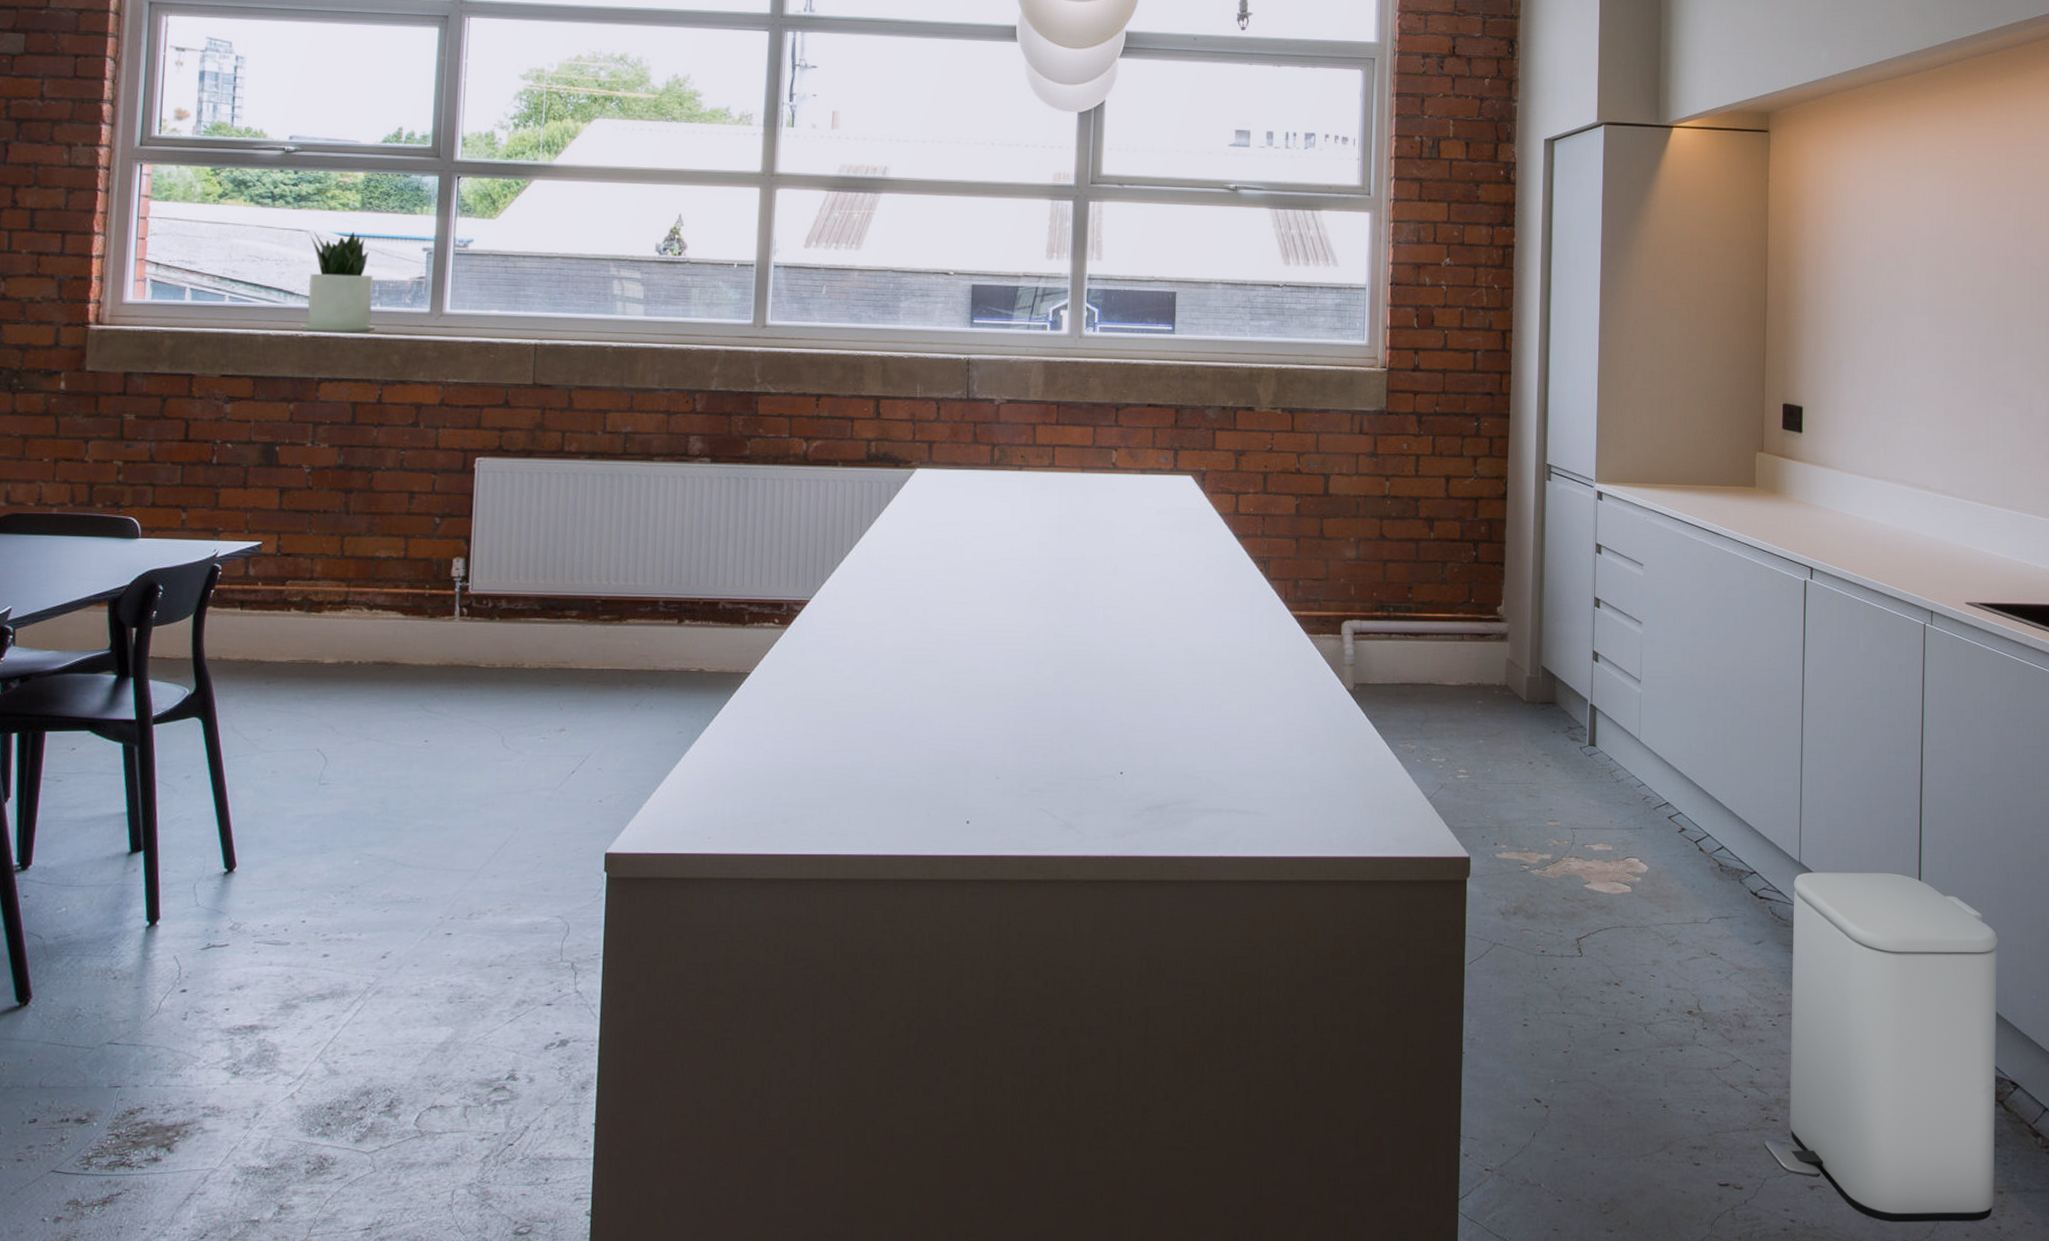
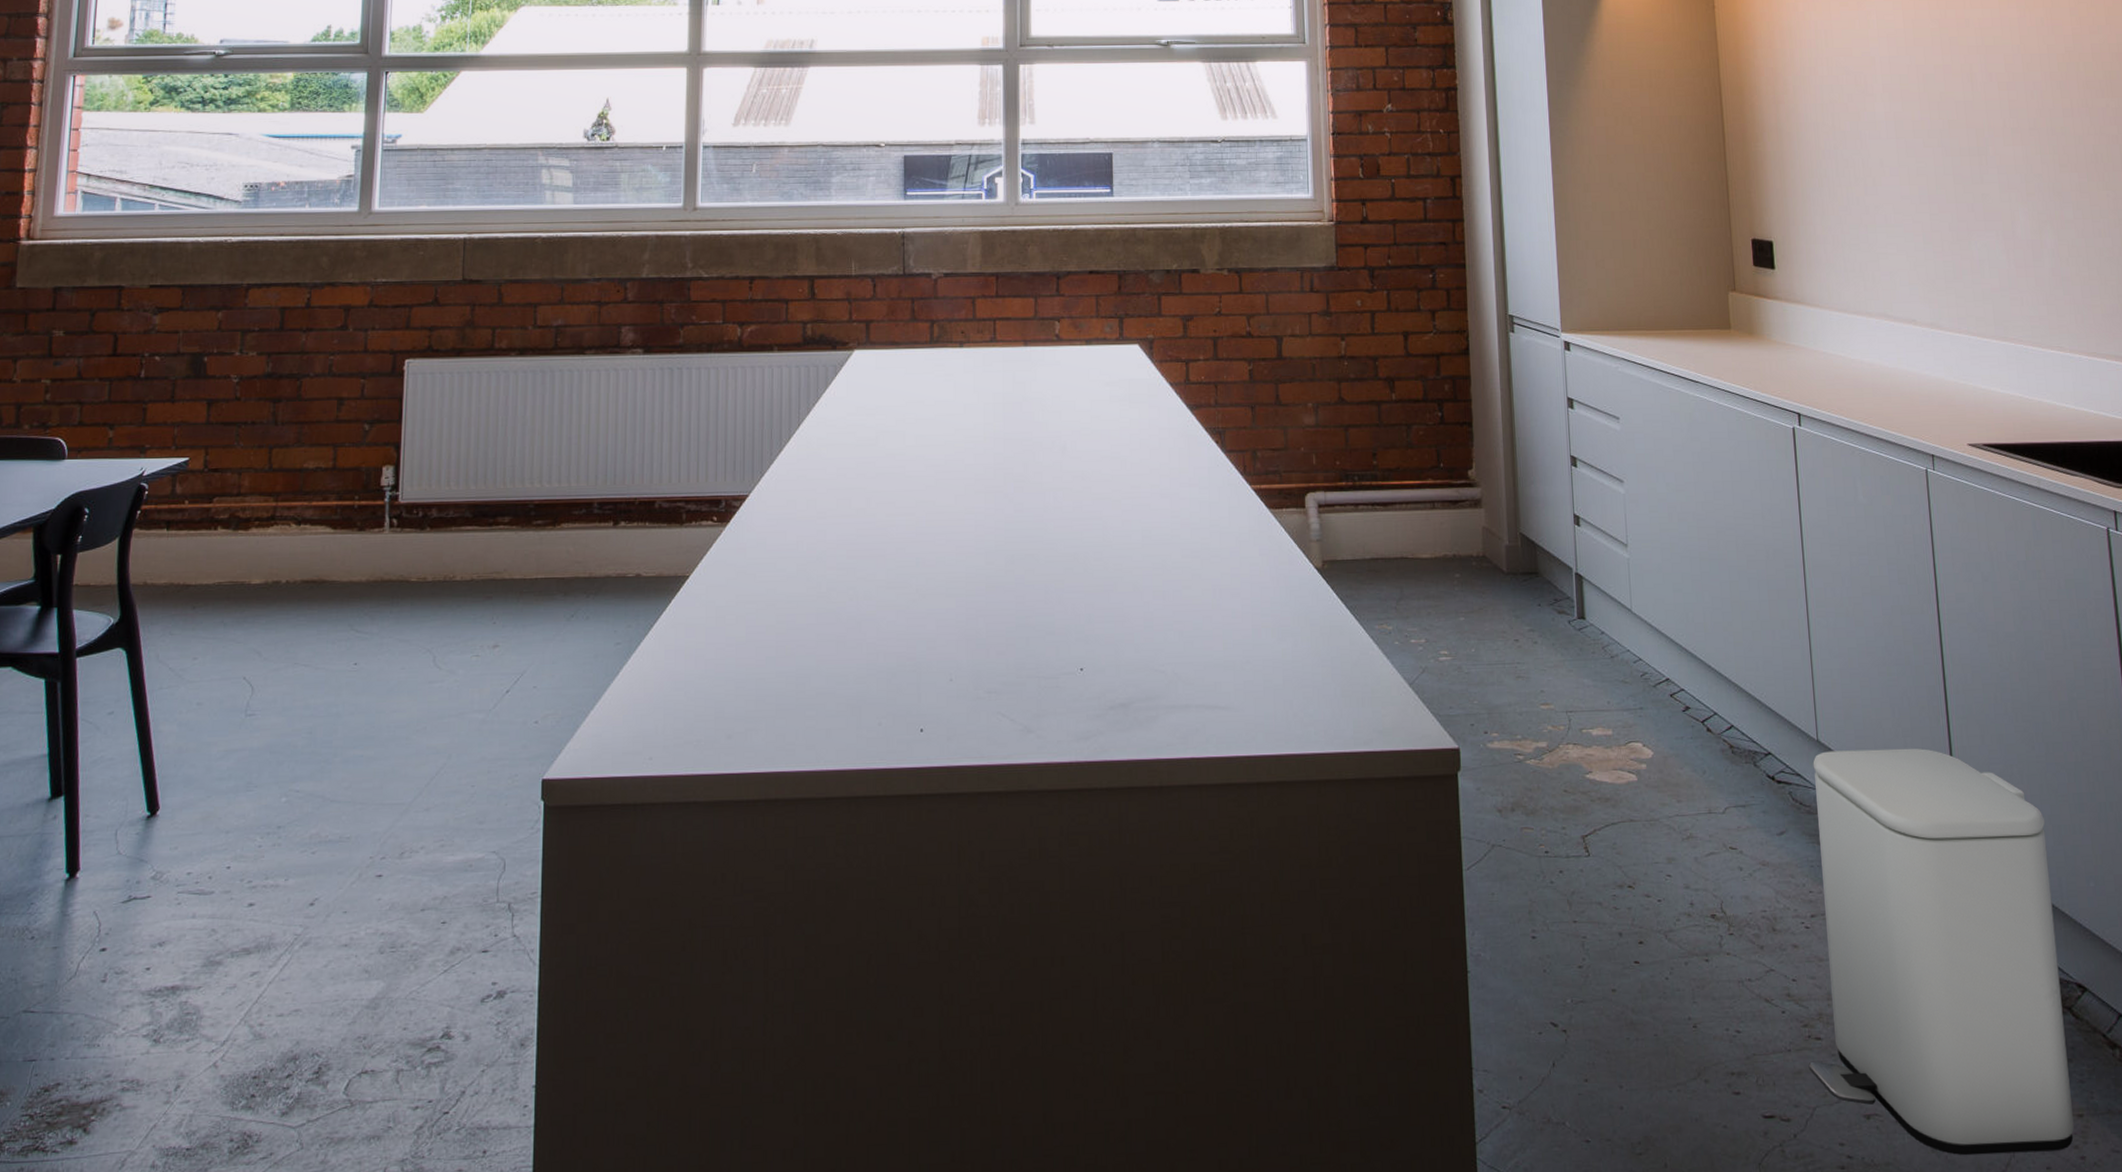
planter: present [300,232,377,333] -> none [229,133,306,237]

